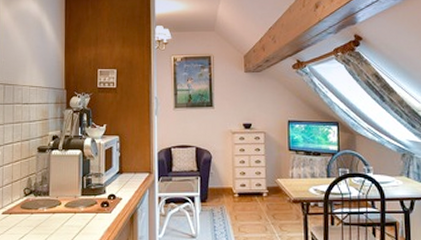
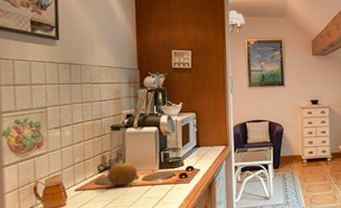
fruit: none [33,187,60,211] -> present [108,162,137,185]

